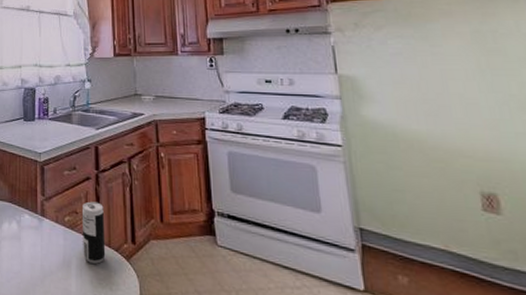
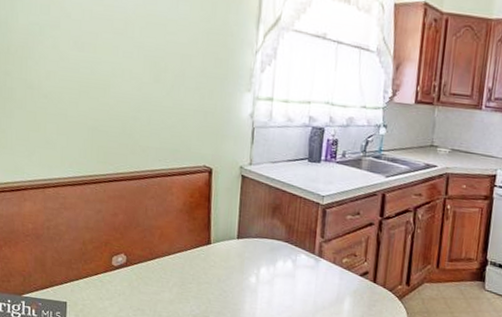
beverage can: present [81,201,106,264] -> none [357,245,383,302]

